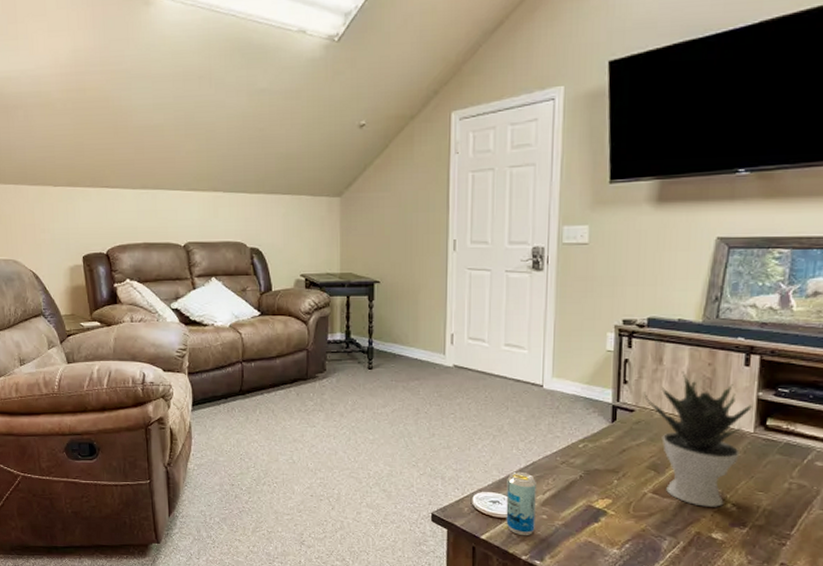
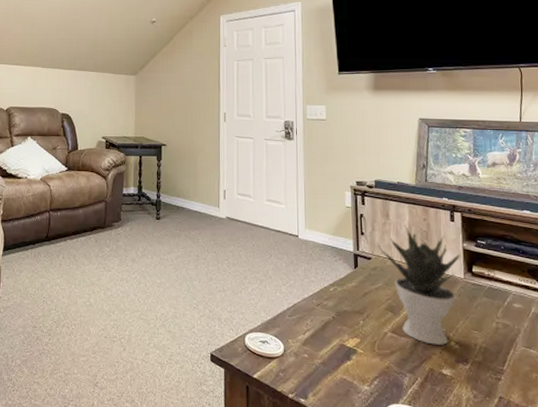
beverage can: present [506,471,536,536] -> none [273,313,299,375]

